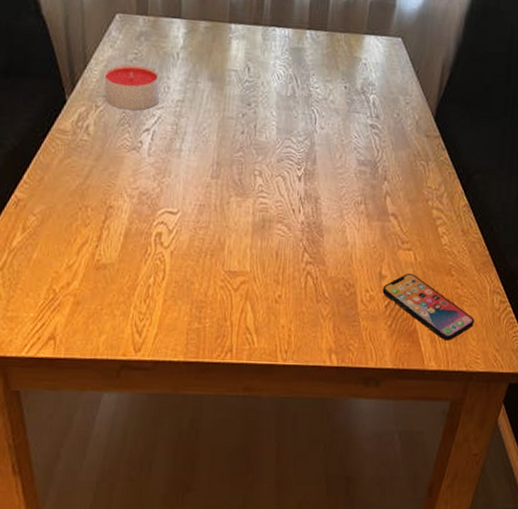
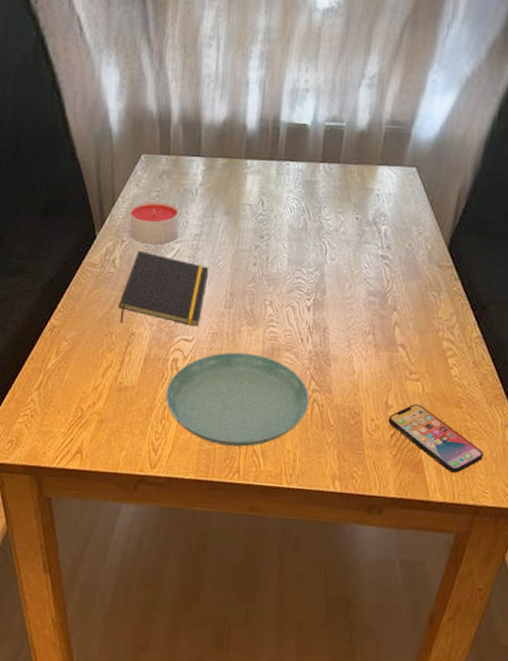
notepad: none [94,117,194,198] -> present [118,251,209,326]
saucer: none [149,224,303,324] -> present [165,352,310,447]

